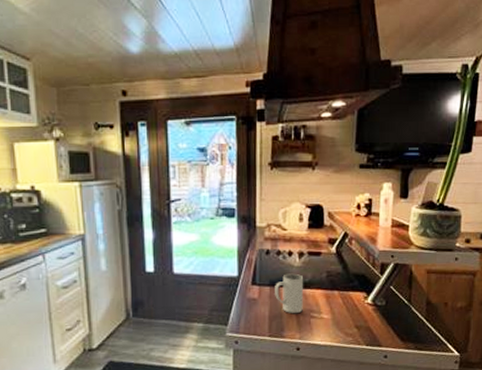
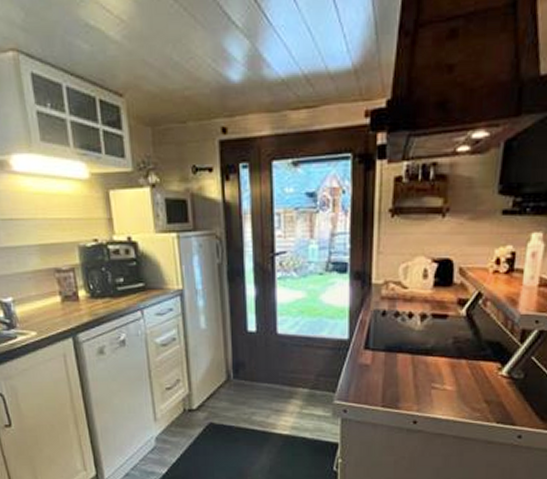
mug: present [275,273,304,313] -> none [391,338,426,382]

